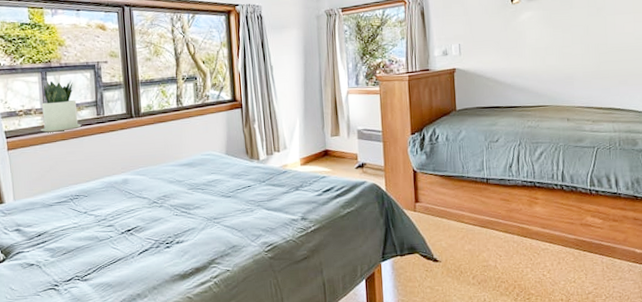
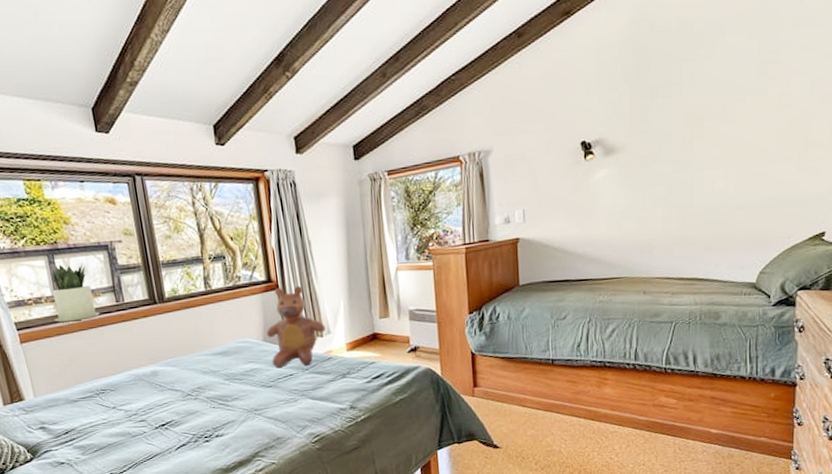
teddy bear: none [228,105,282,180] -> present [266,285,326,369]

